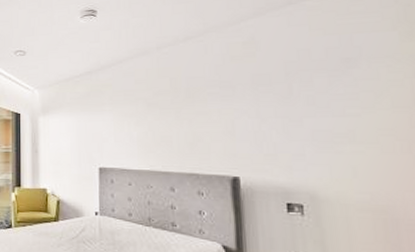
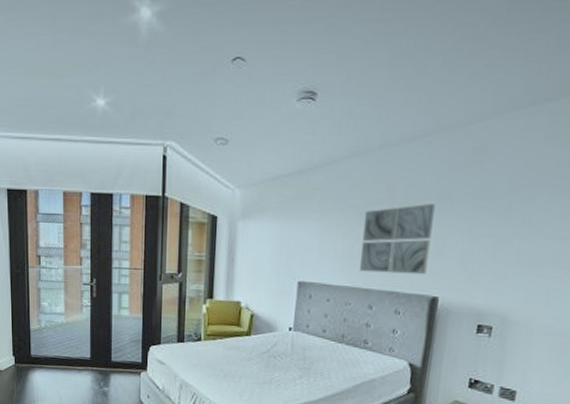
wall art: none [153,91,222,156] -> present [360,203,435,275]

